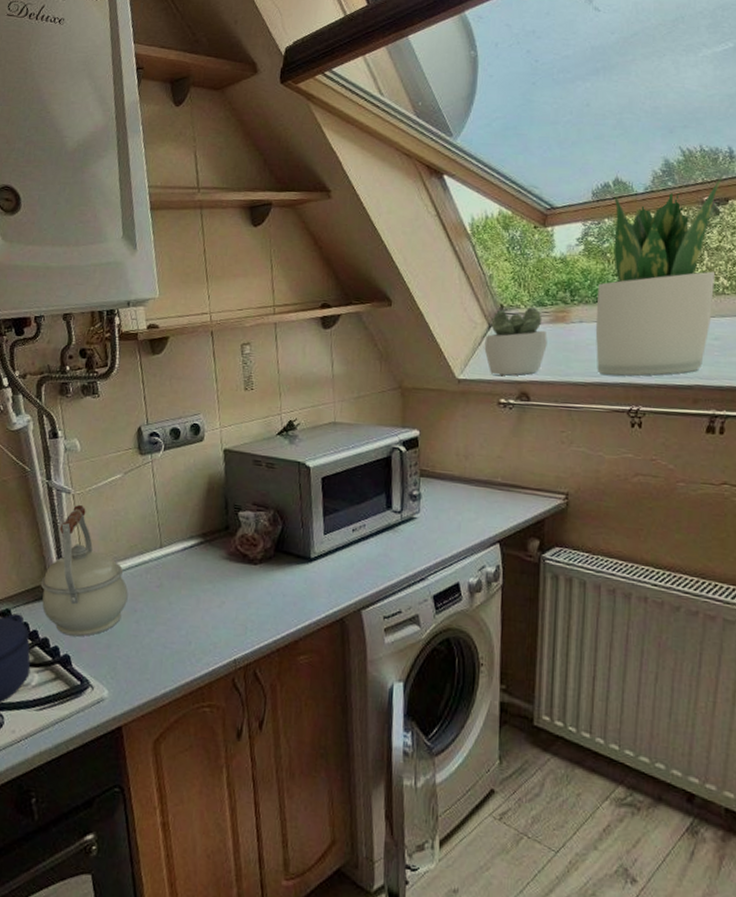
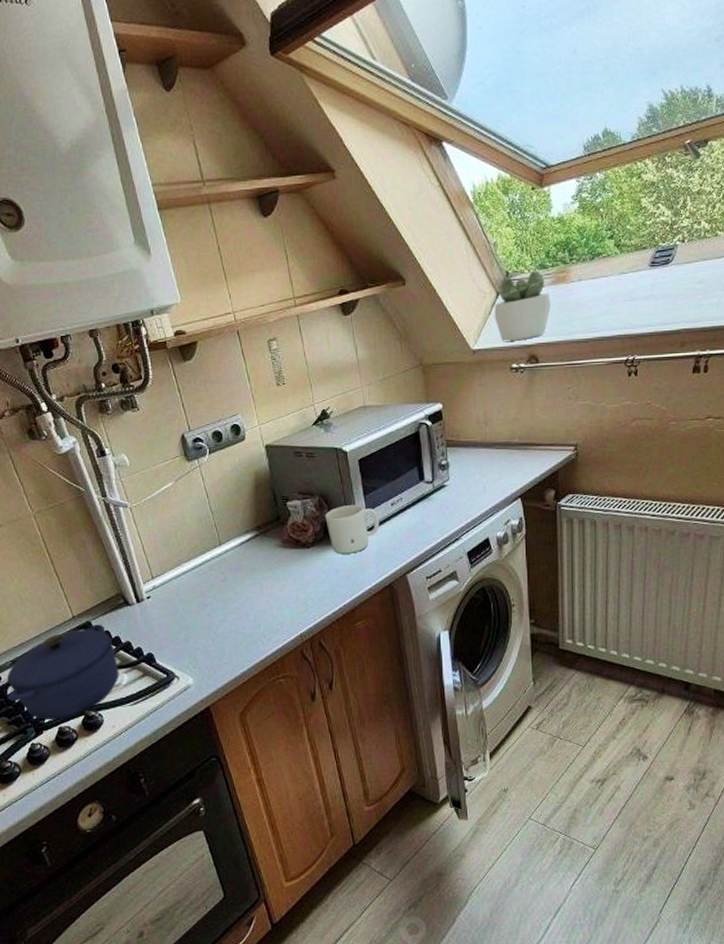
kettle: present [40,504,129,637] -> none [114,516,197,636]
mug: none [278,524,337,578] -> present [325,505,379,554]
planter: present [595,174,723,376] -> none [593,115,702,329]

